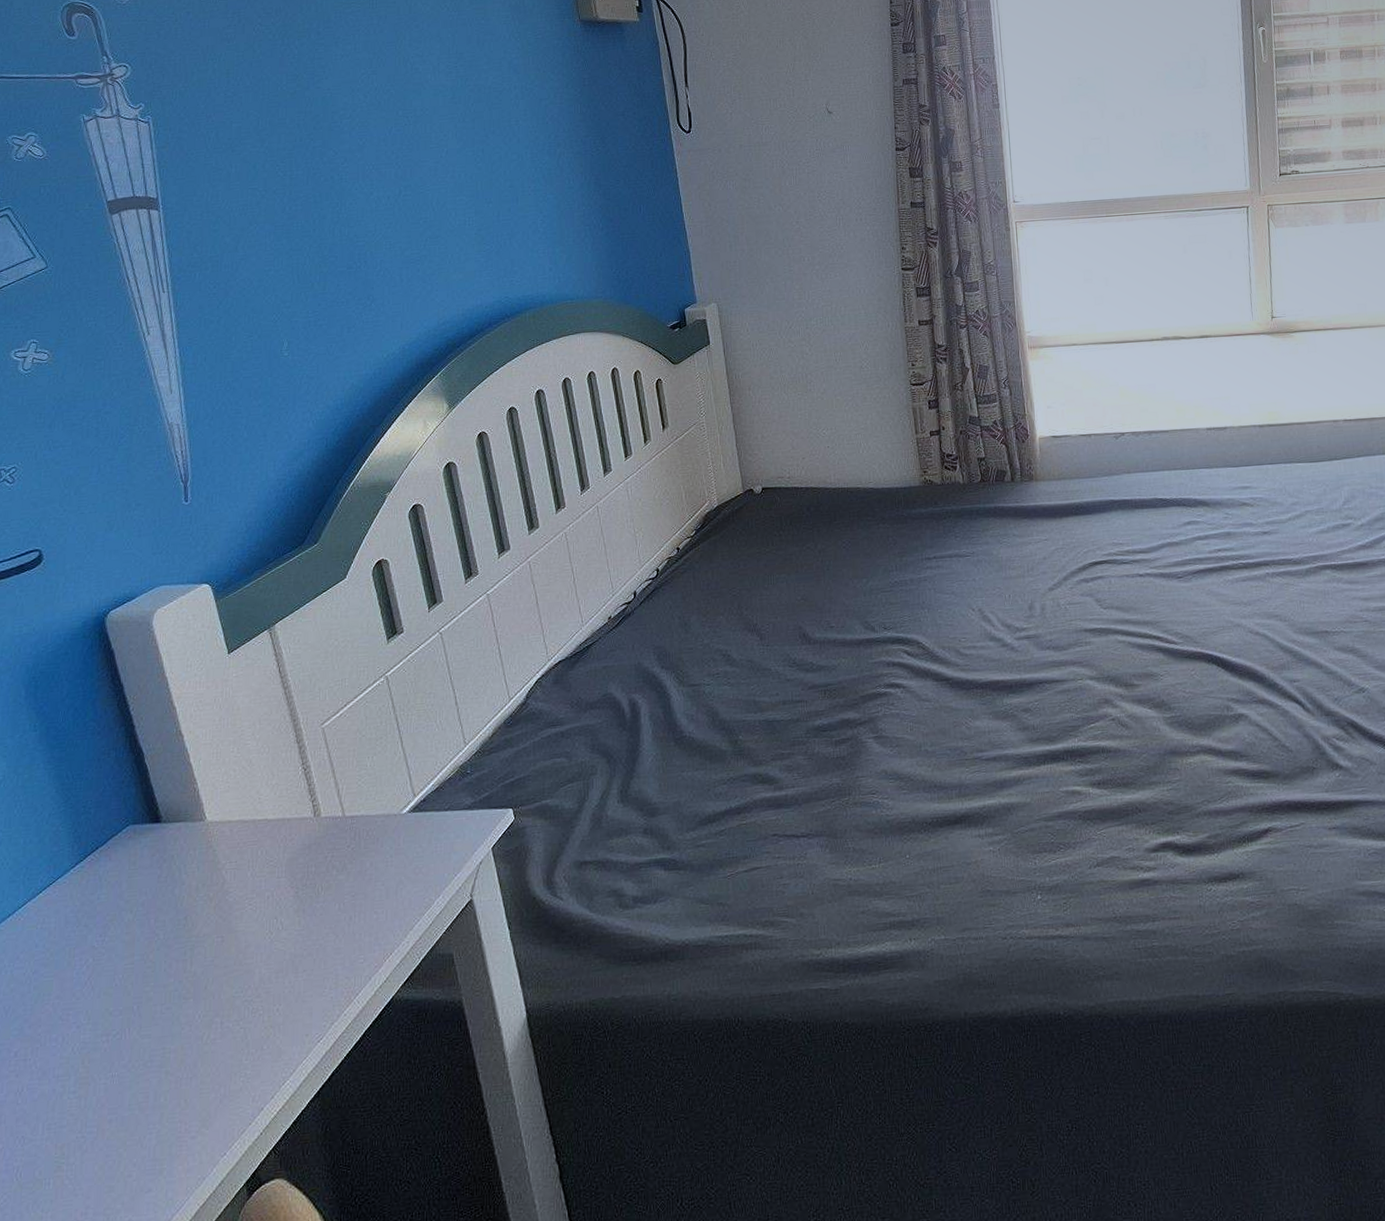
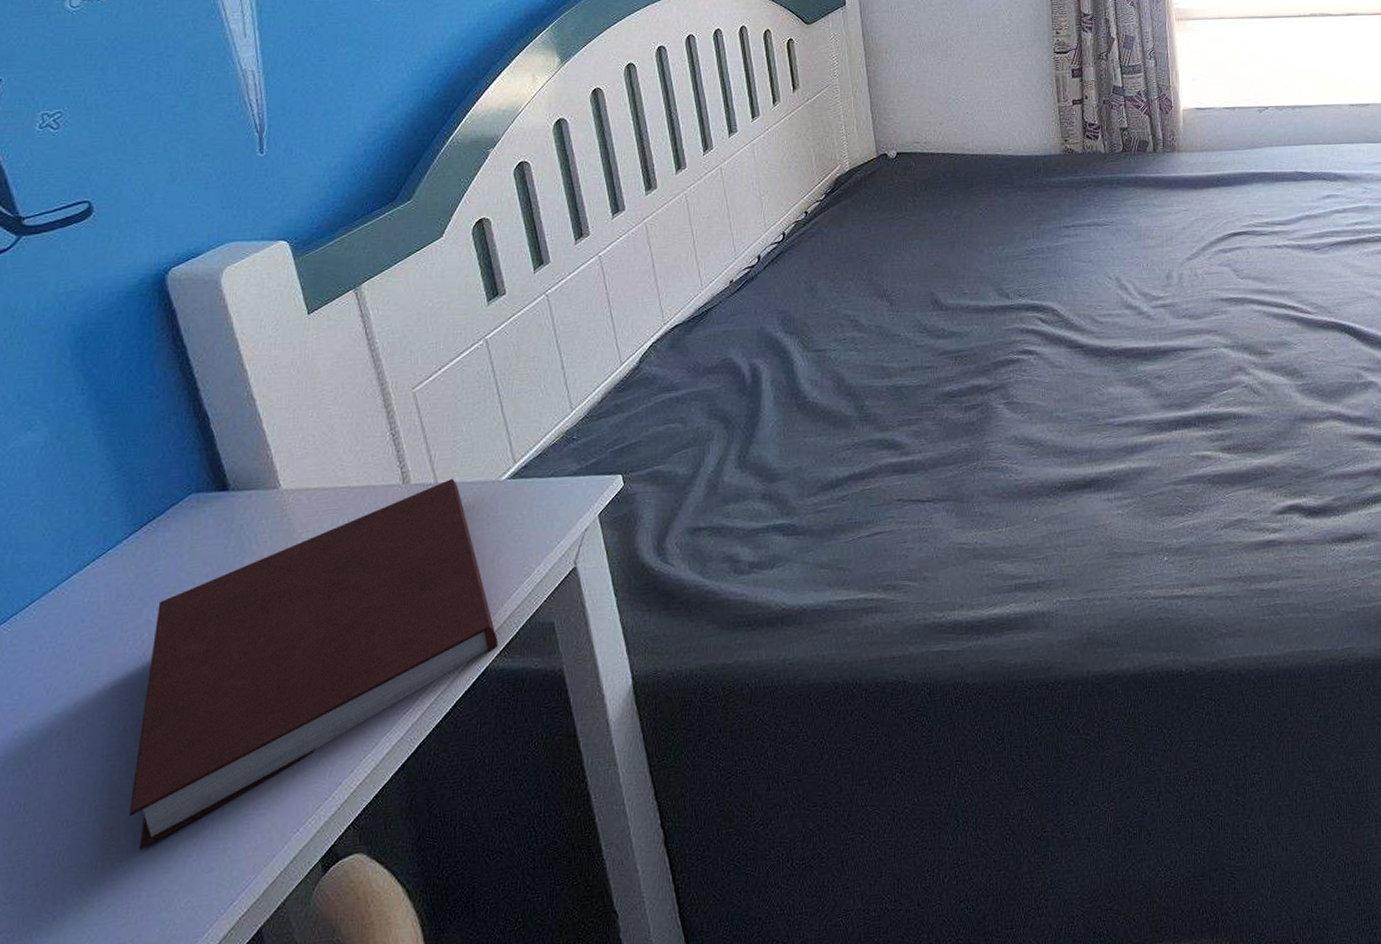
notebook: none [77,811,403,1168] -> present [129,478,499,849]

